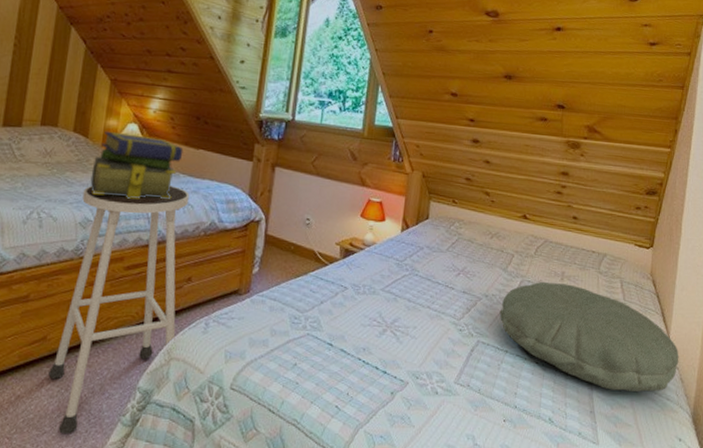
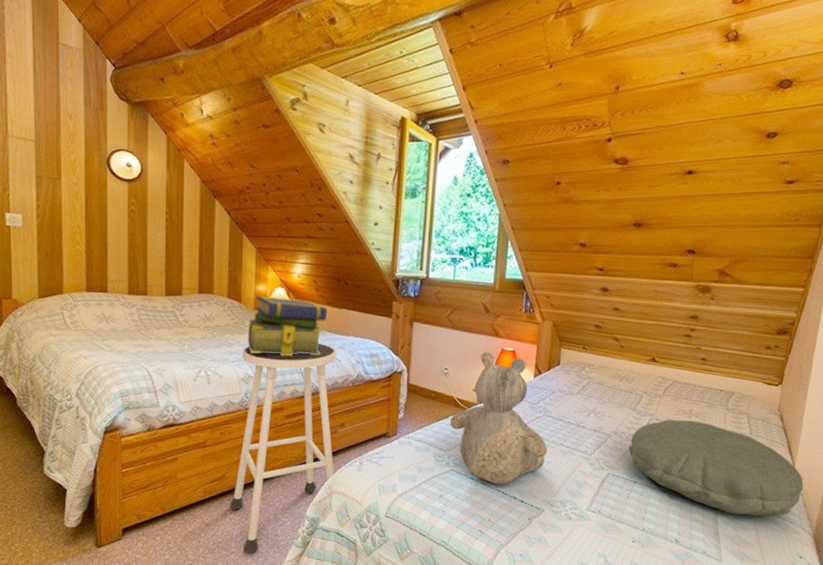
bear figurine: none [308,201,414,353] -> present [449,351,548,485]

